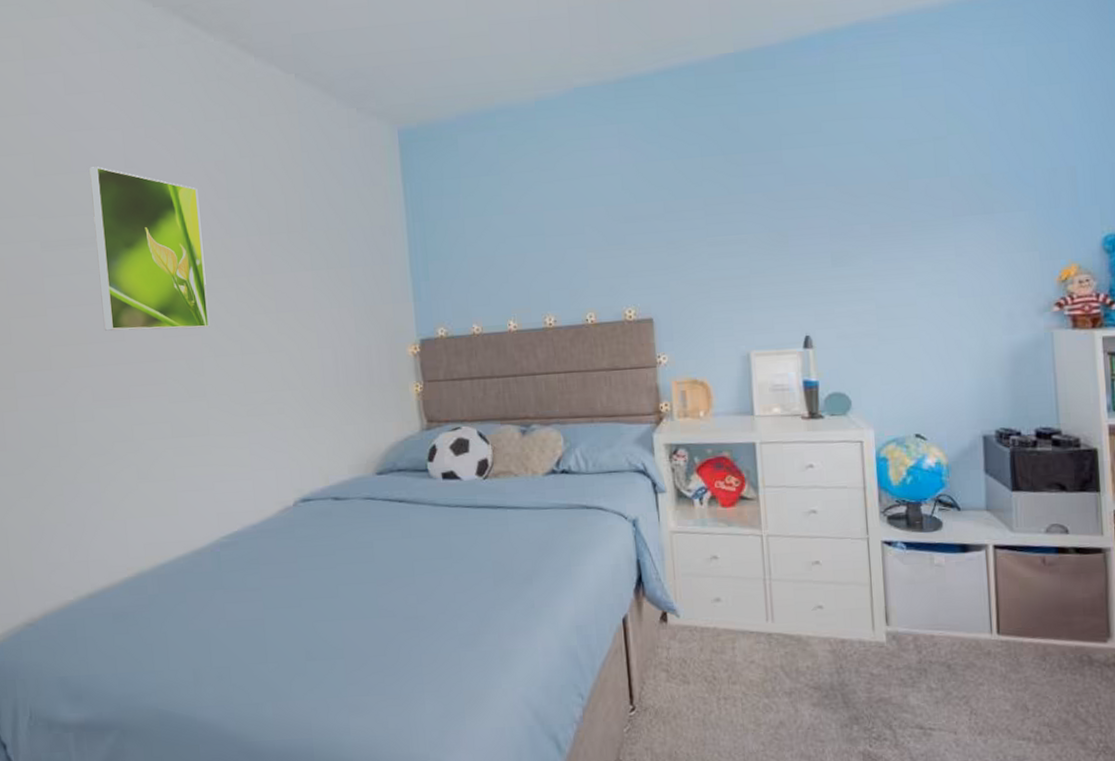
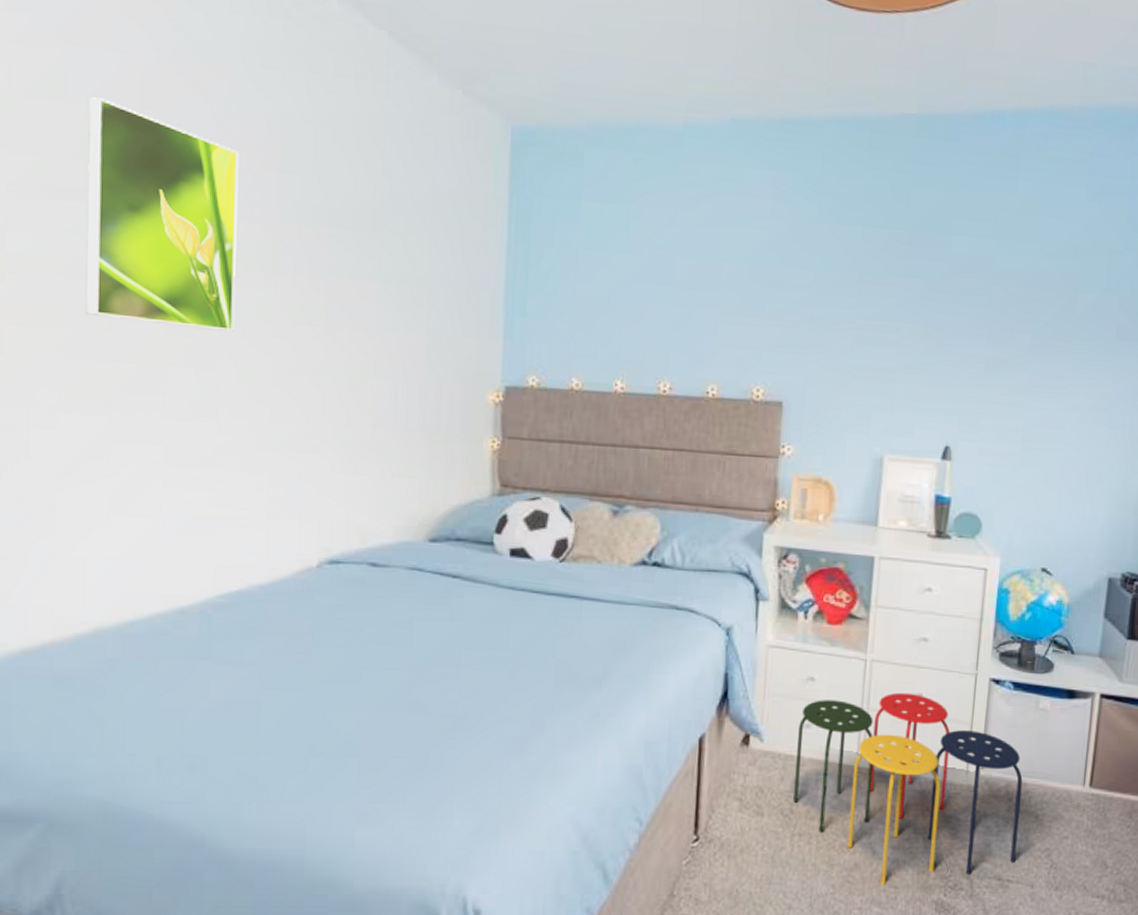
stool: none [709,561,934,741] -> present [793,692,1023,886]

